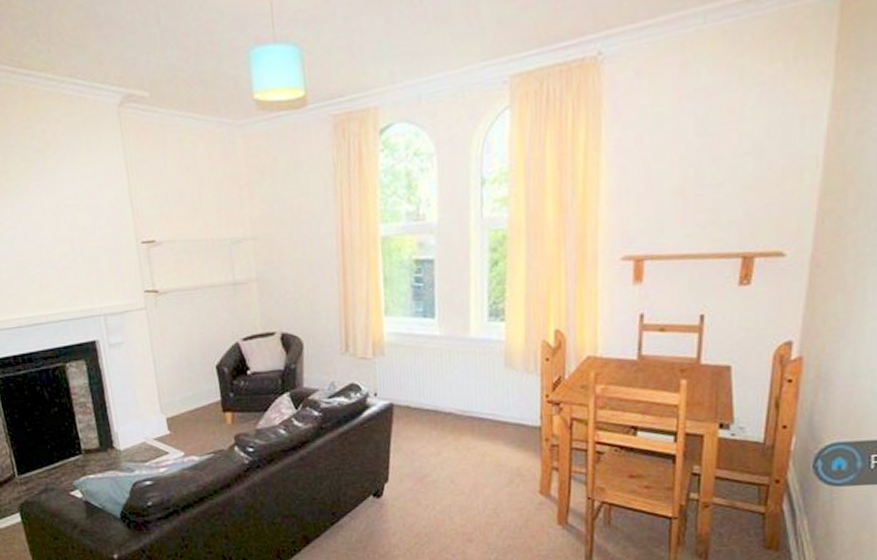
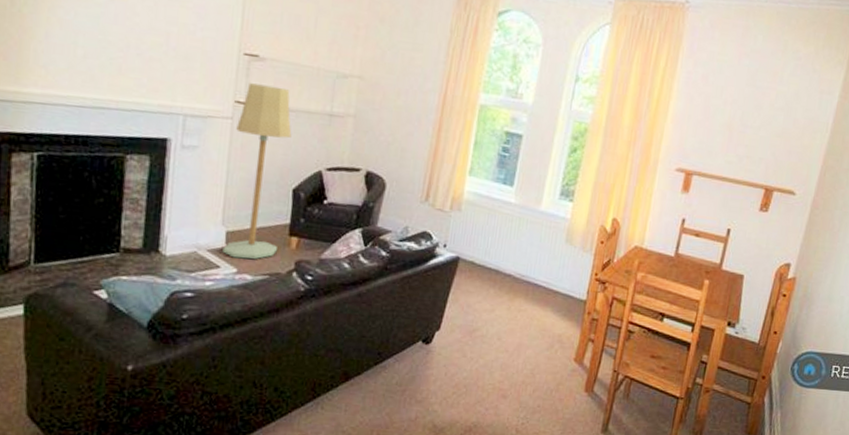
floor lamp: none [151,267,215,442] -> present [222,83,292,260]

